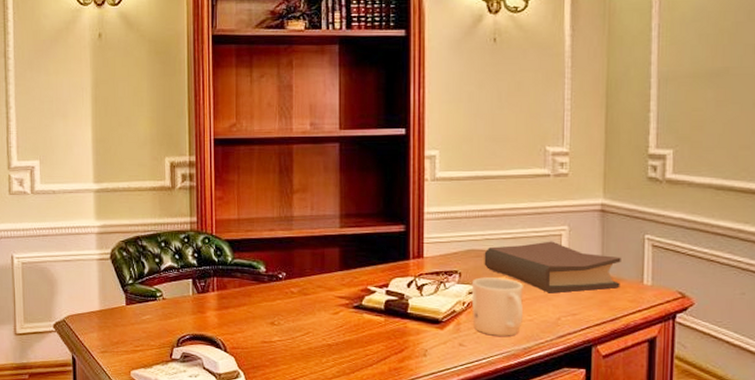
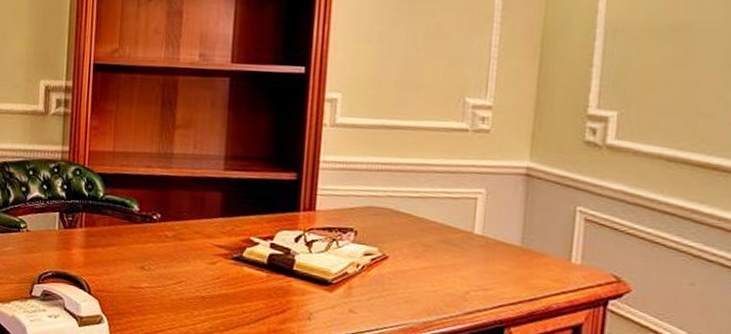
mug: present [471,277,524,336] -> none [366,238,428,307]
hardback book: present [484,241,621,294] -> none [384,204,546,265]

